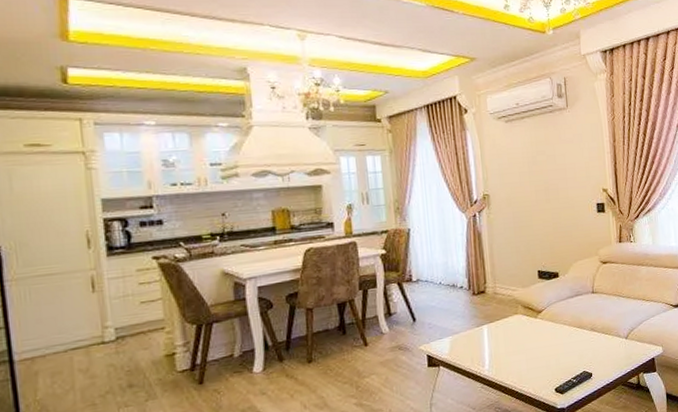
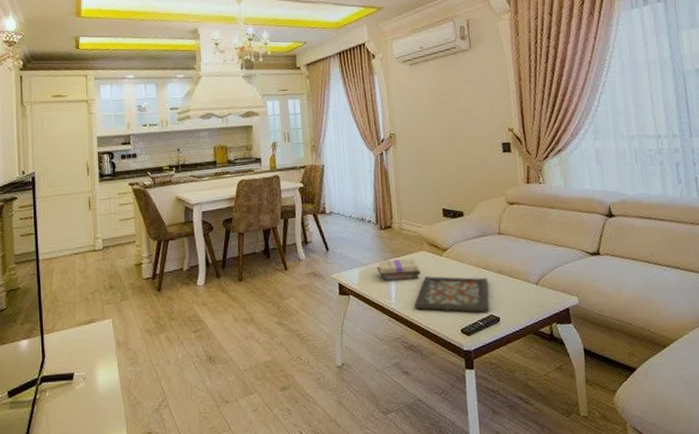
books: none [468,323,515,348] -> present [376,259,420,281]
decorative tray: none [509,336,583,374] -> present [414,276,490,313]

